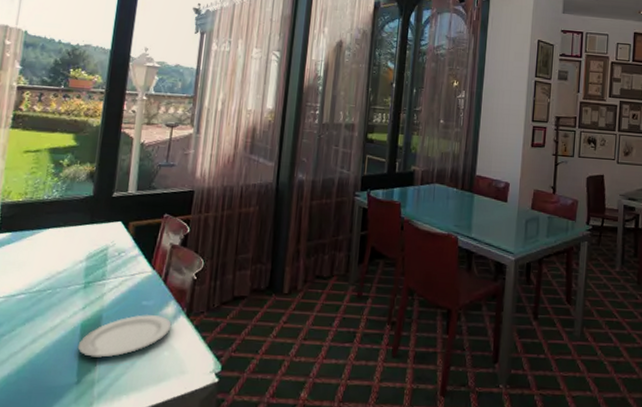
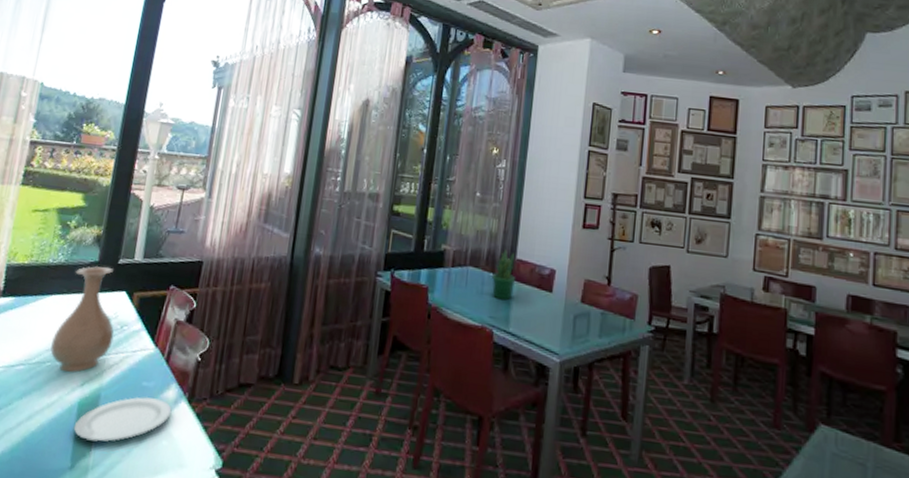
vase: none [50,199,113,298] -> present [50,265,114,373]
planter: none [456,168,475,211] -> present [492,249,515,301]

